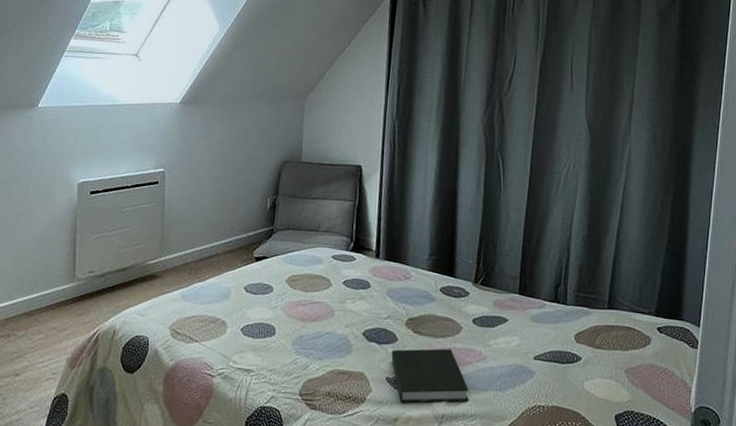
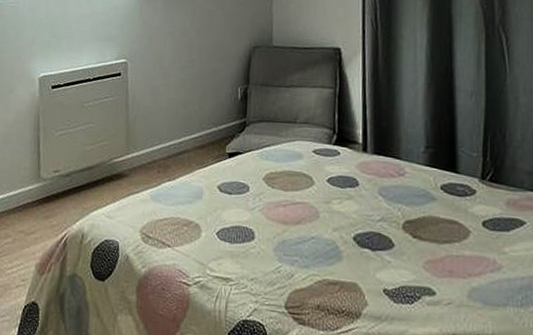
book: present [391,348,469,404] -> none [388,256,484,320]

